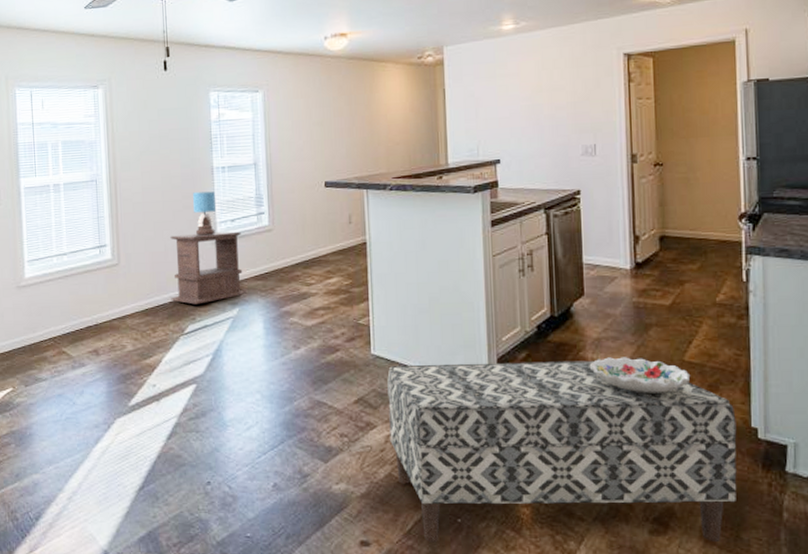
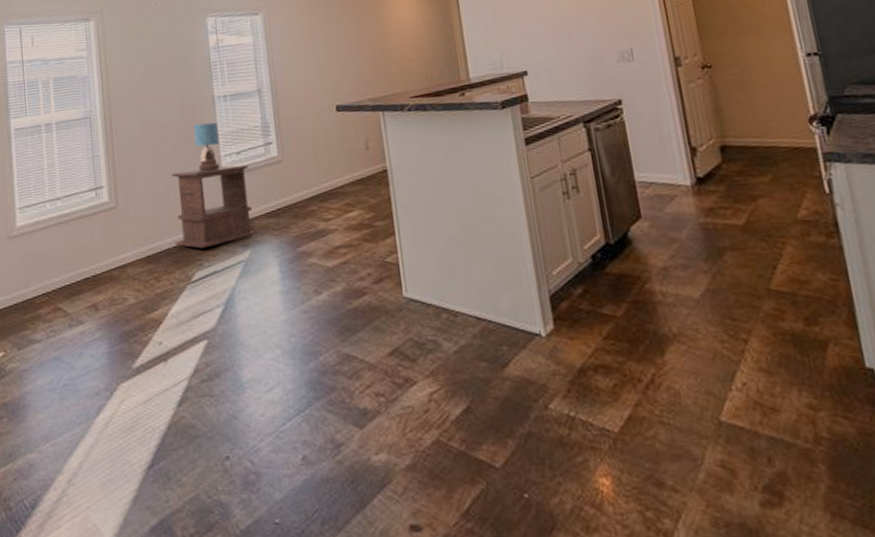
bench: present [387,360,737,543] -> none [424,293,863,525]
decorative bowl: present [590,357,691,393] -> none [660,288,782,331]

